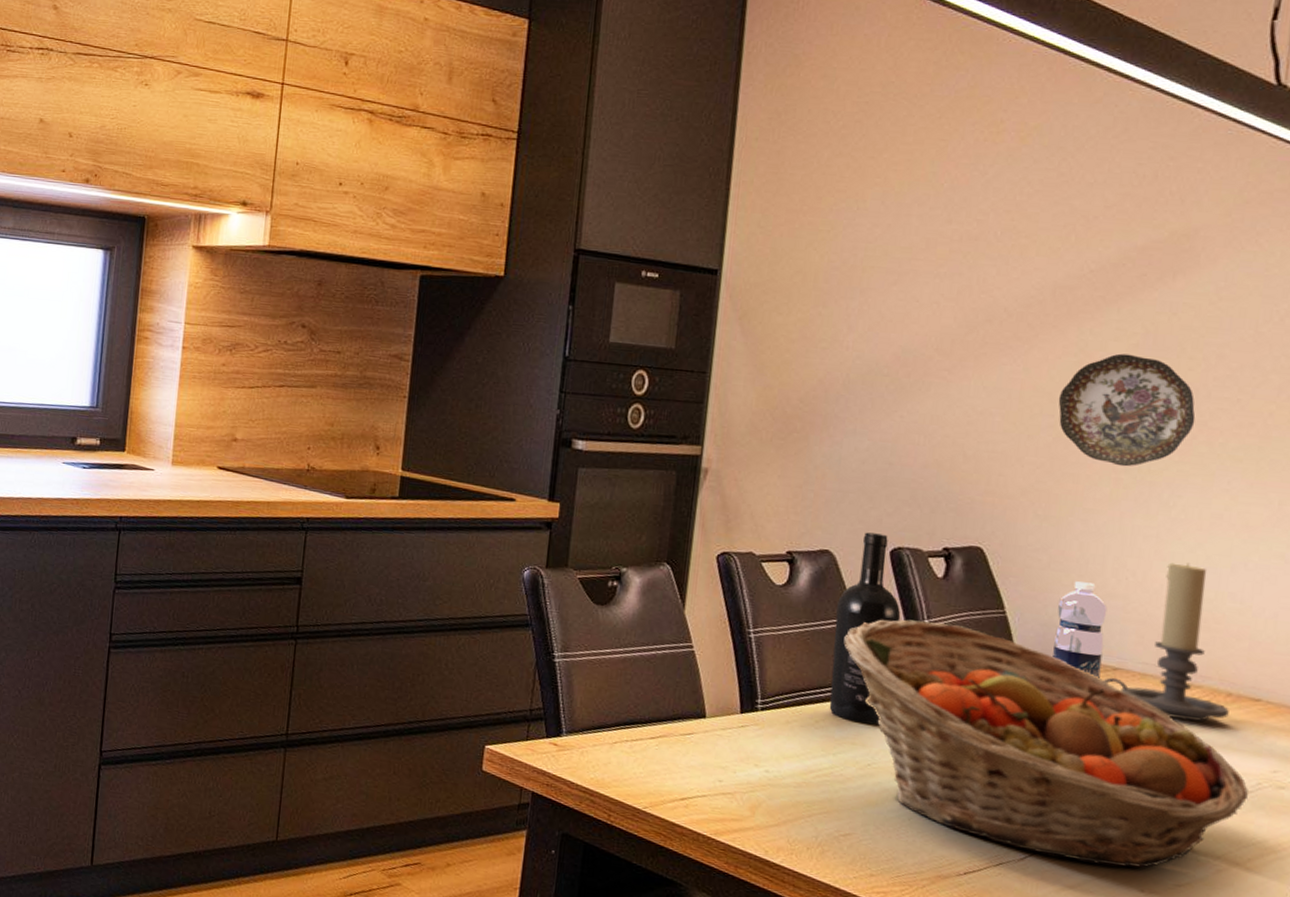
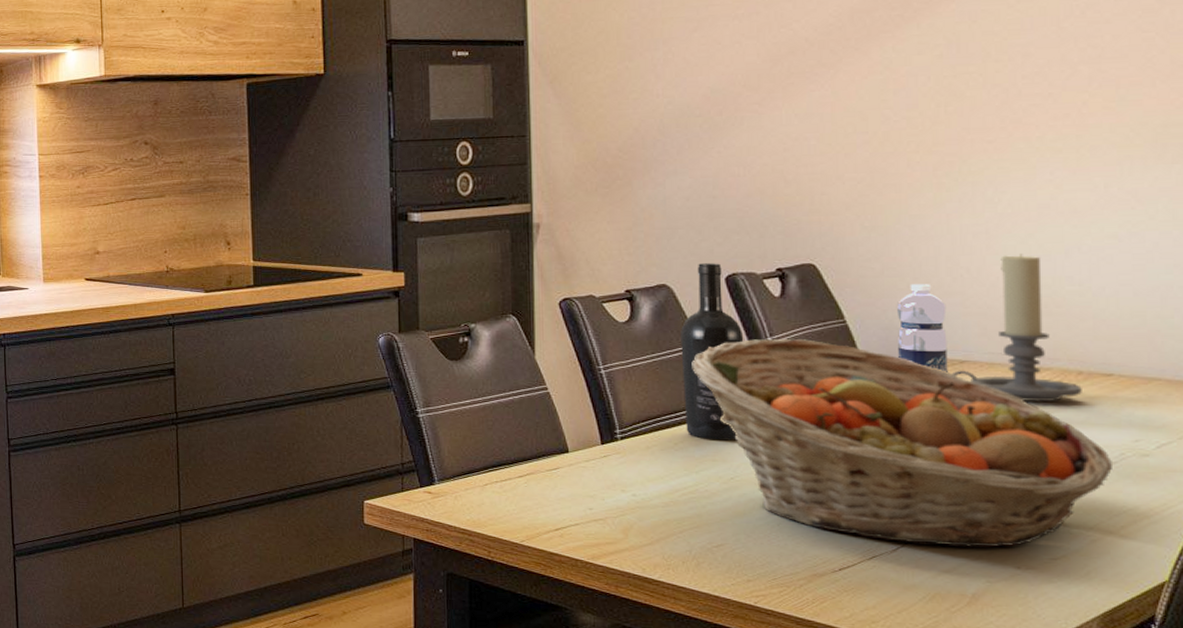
decorative plate: present [1058,353,1196,467] -> none [870,65,1009,171]

